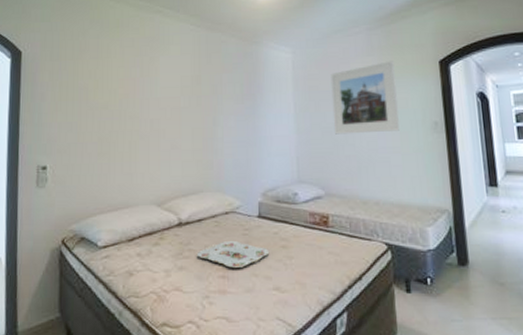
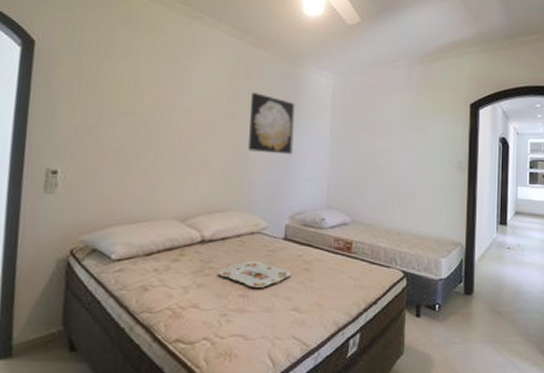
wall art: none [213,75,259,132] -> present [248,93,295,155]
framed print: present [330,61,399,135] -> none [366,98,430,167]

